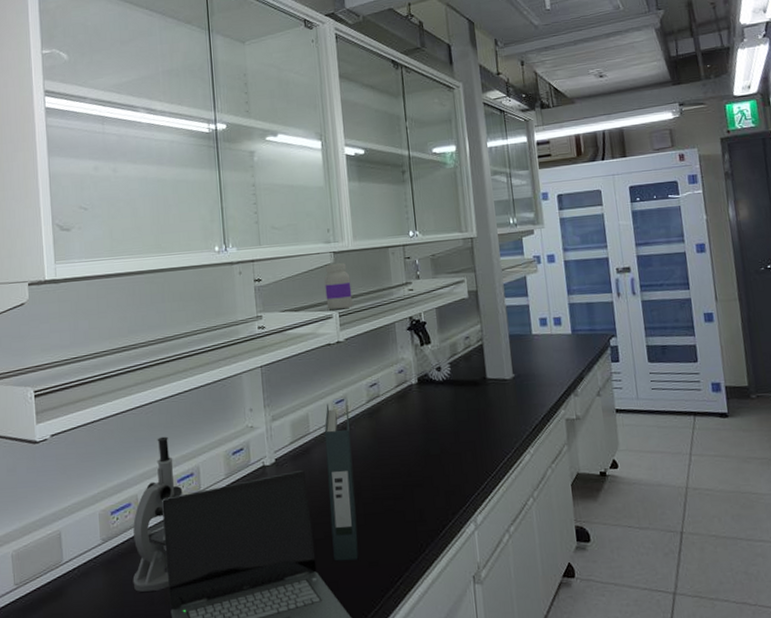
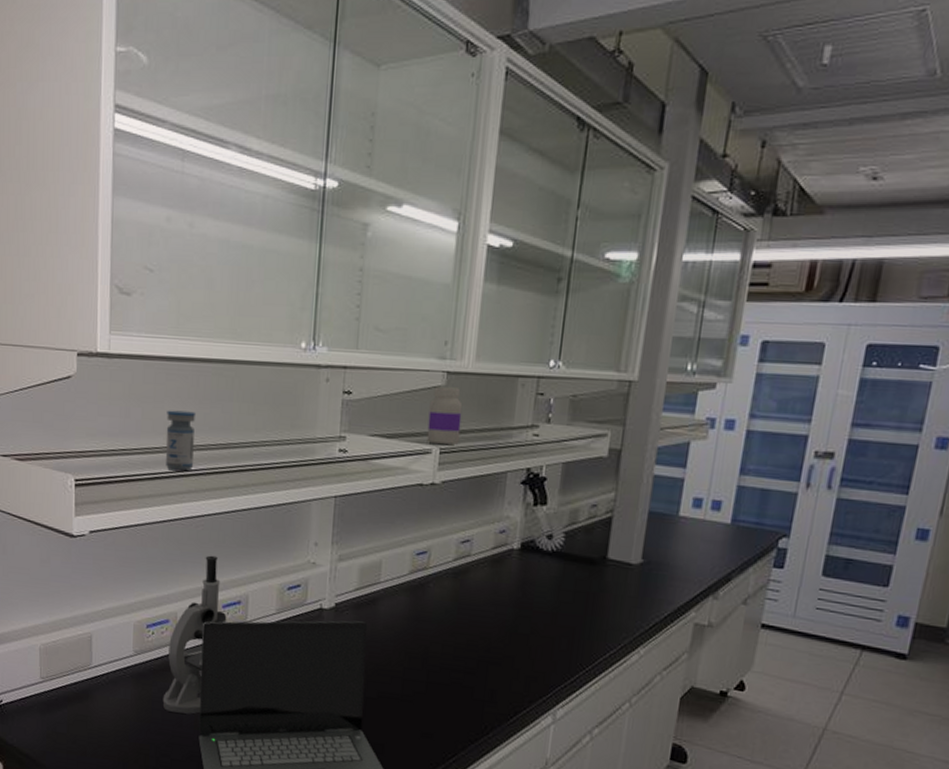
medicine bottle: none [110,316,137,368] -> present [165,410,197,471]
binder: present [324,403,359,562] -> none [383,552,431,728]

